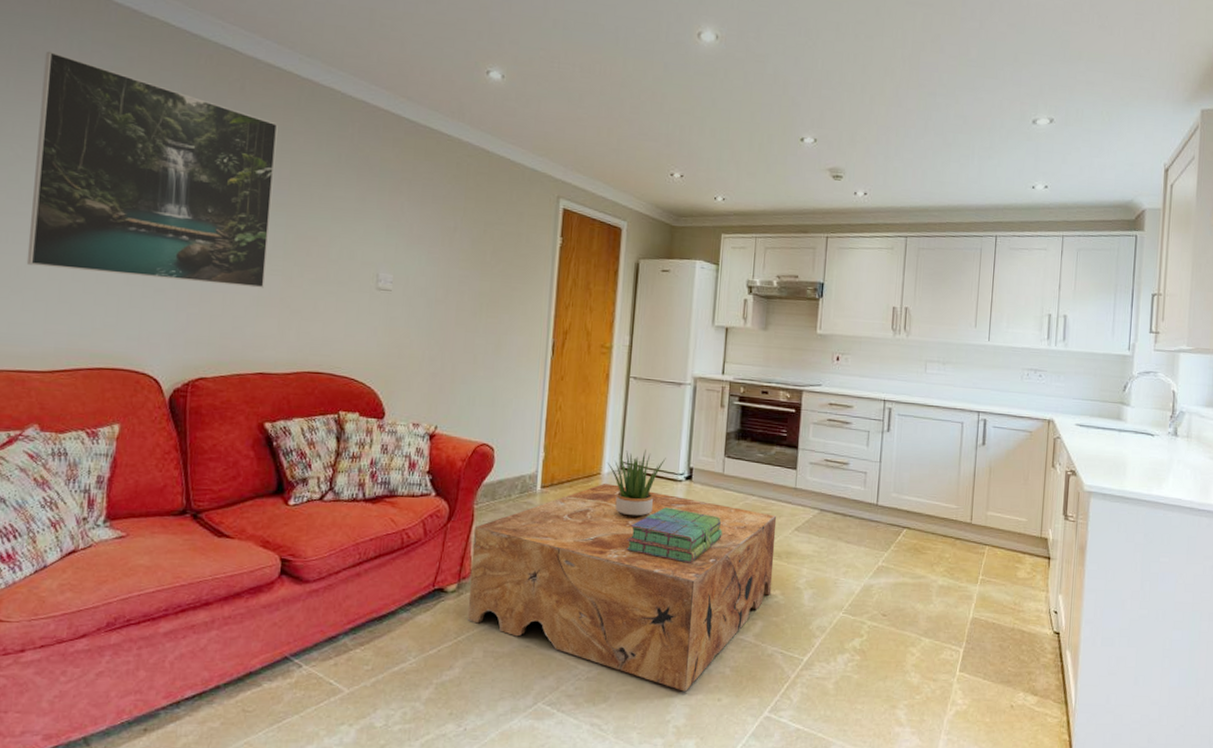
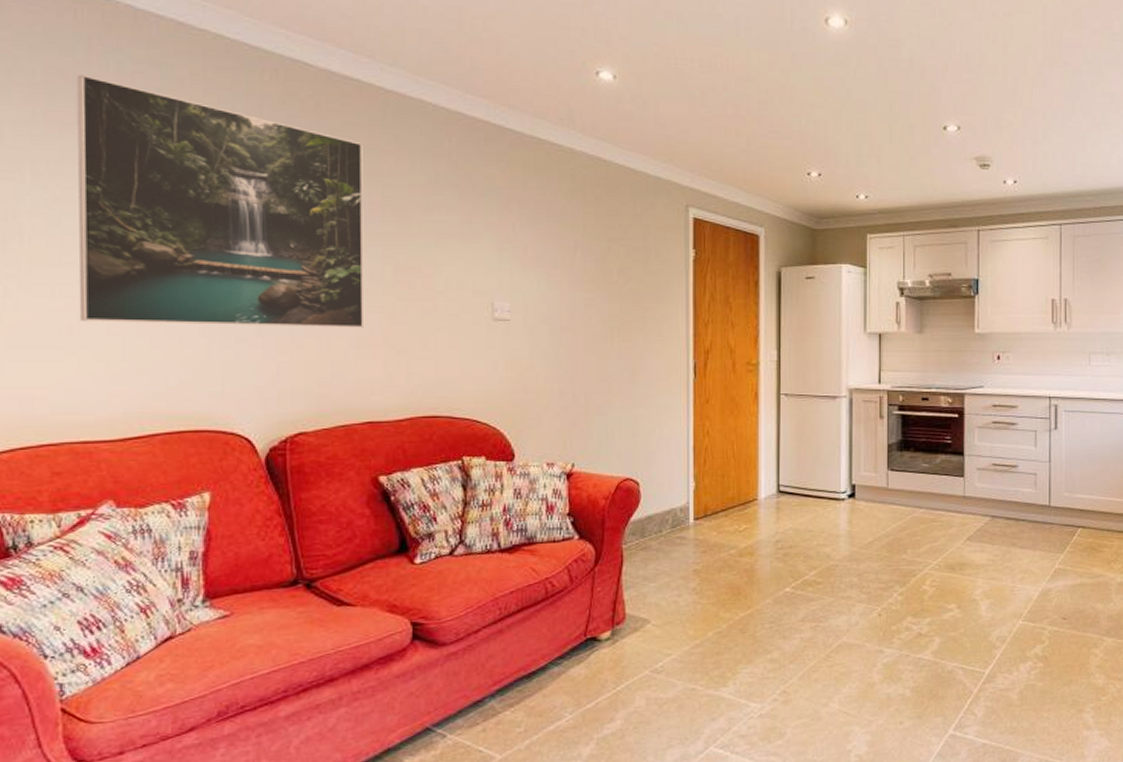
coffee table: present [467,483,777,692] -> none [624,508,947,719]
potted plant: present [607,449,666,518] -> none [763,469,826,543]
stack of books: present [626,507,723,563] -> none [791,528,891,585]

